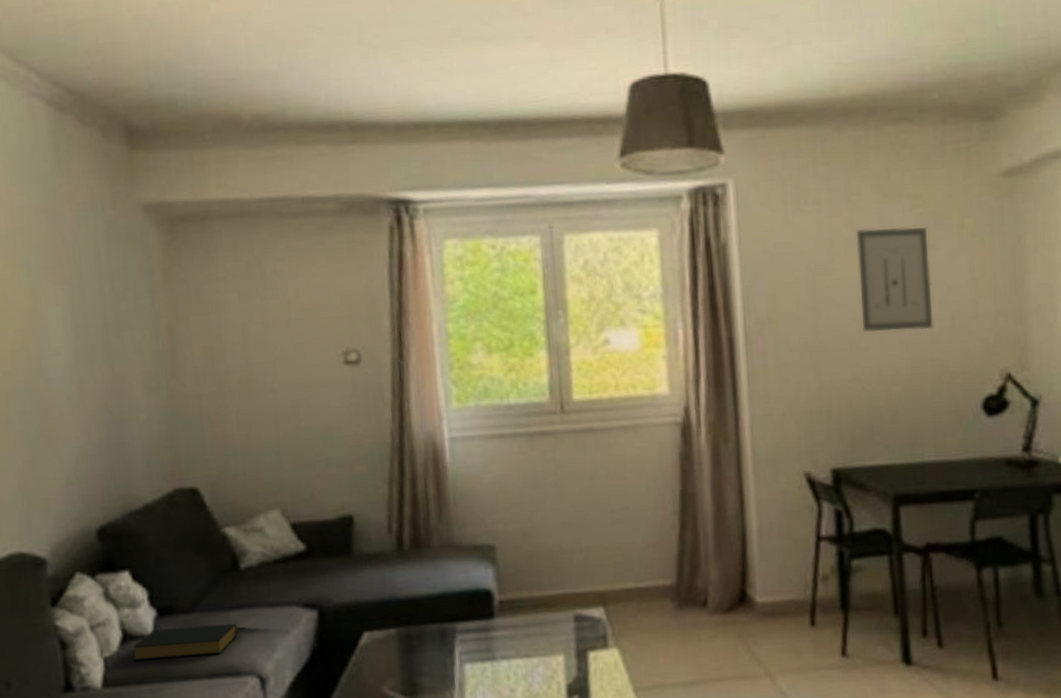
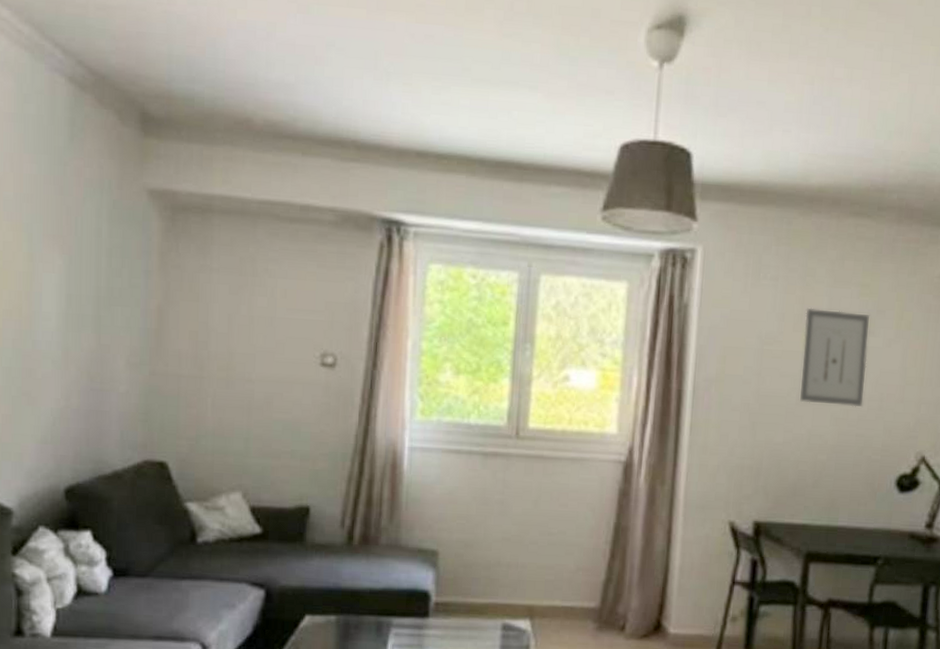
hardback book: present [133,623,238,661] -> none [84,588,187,619]

